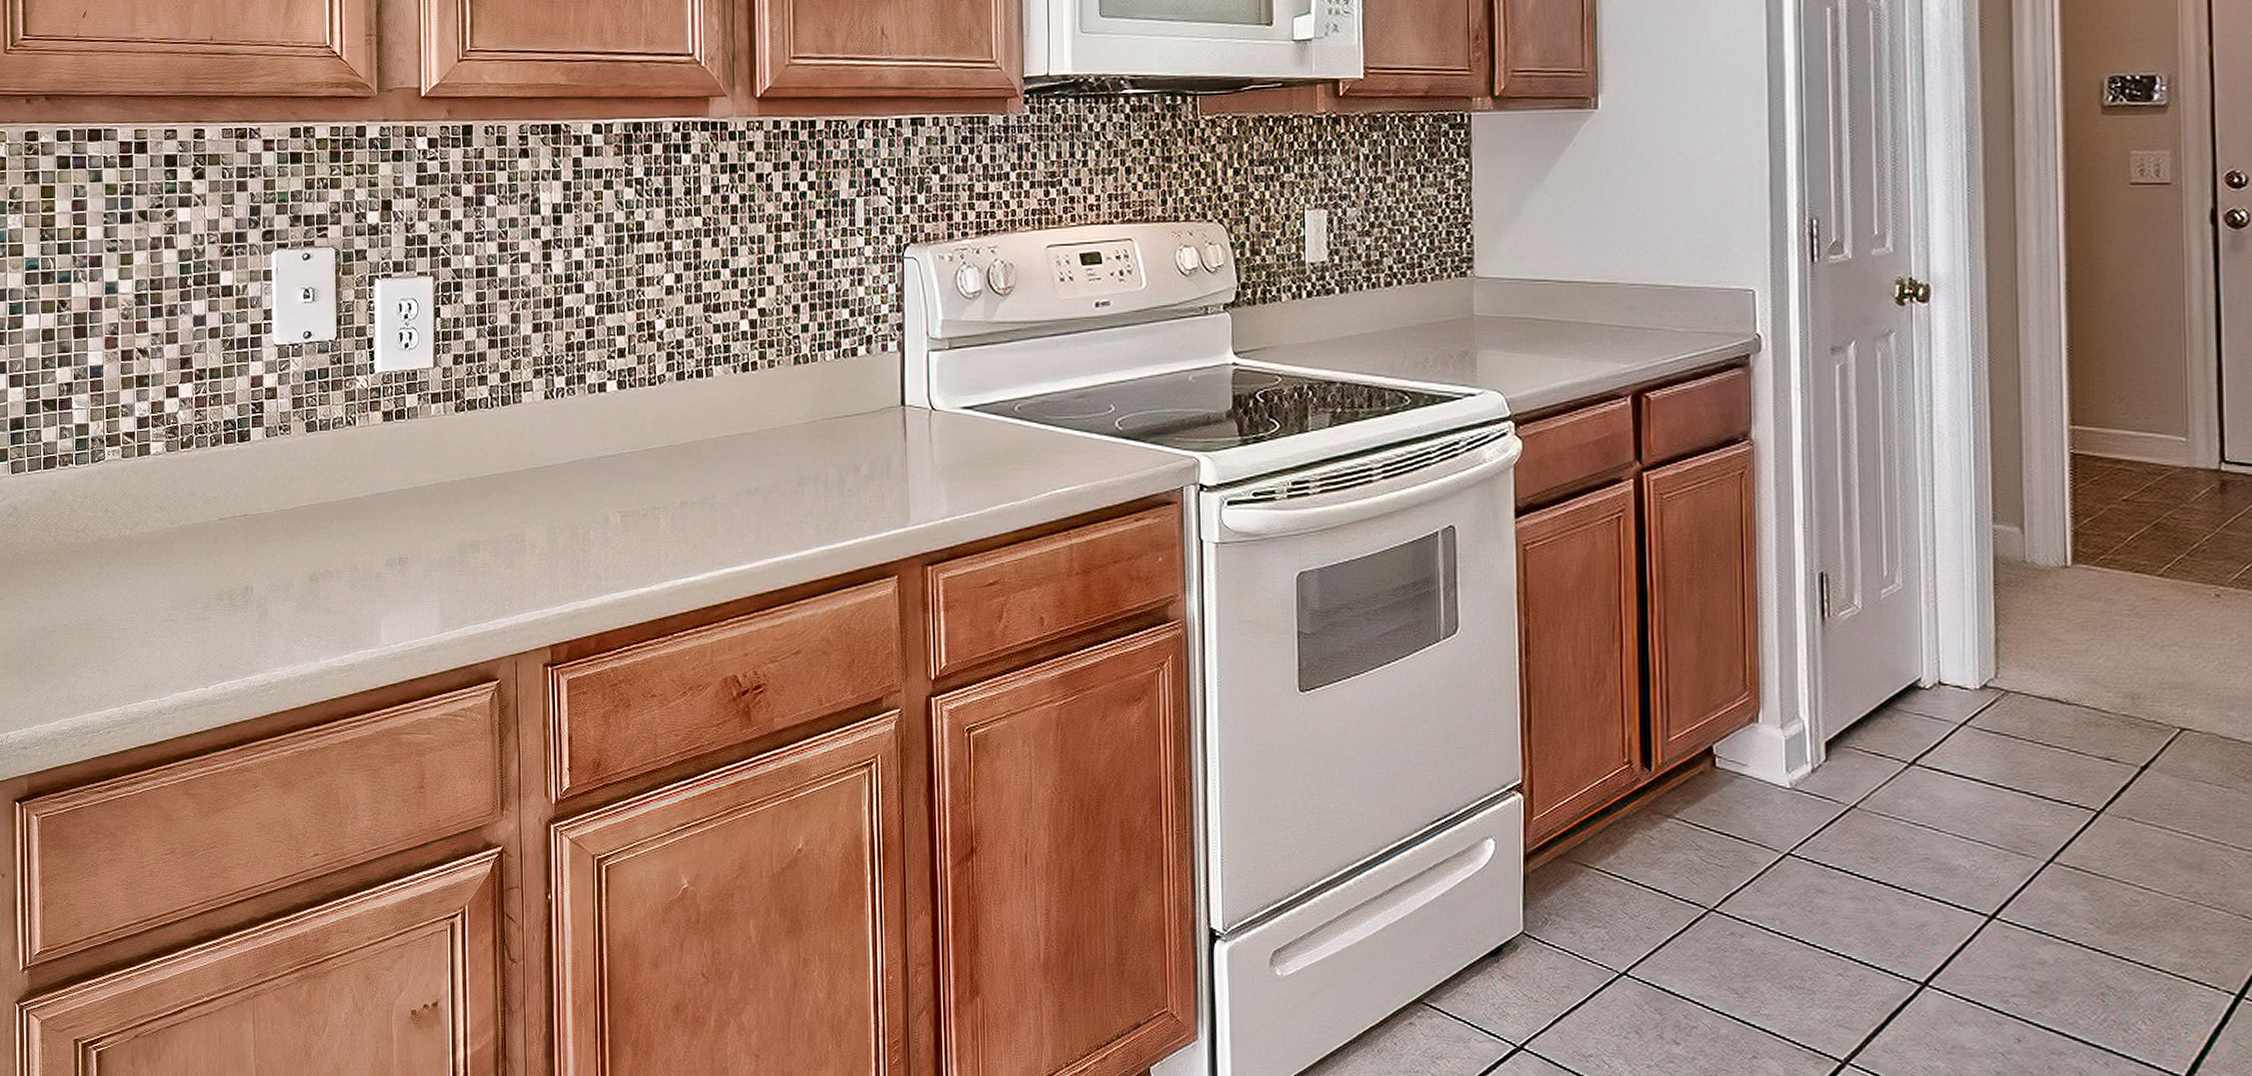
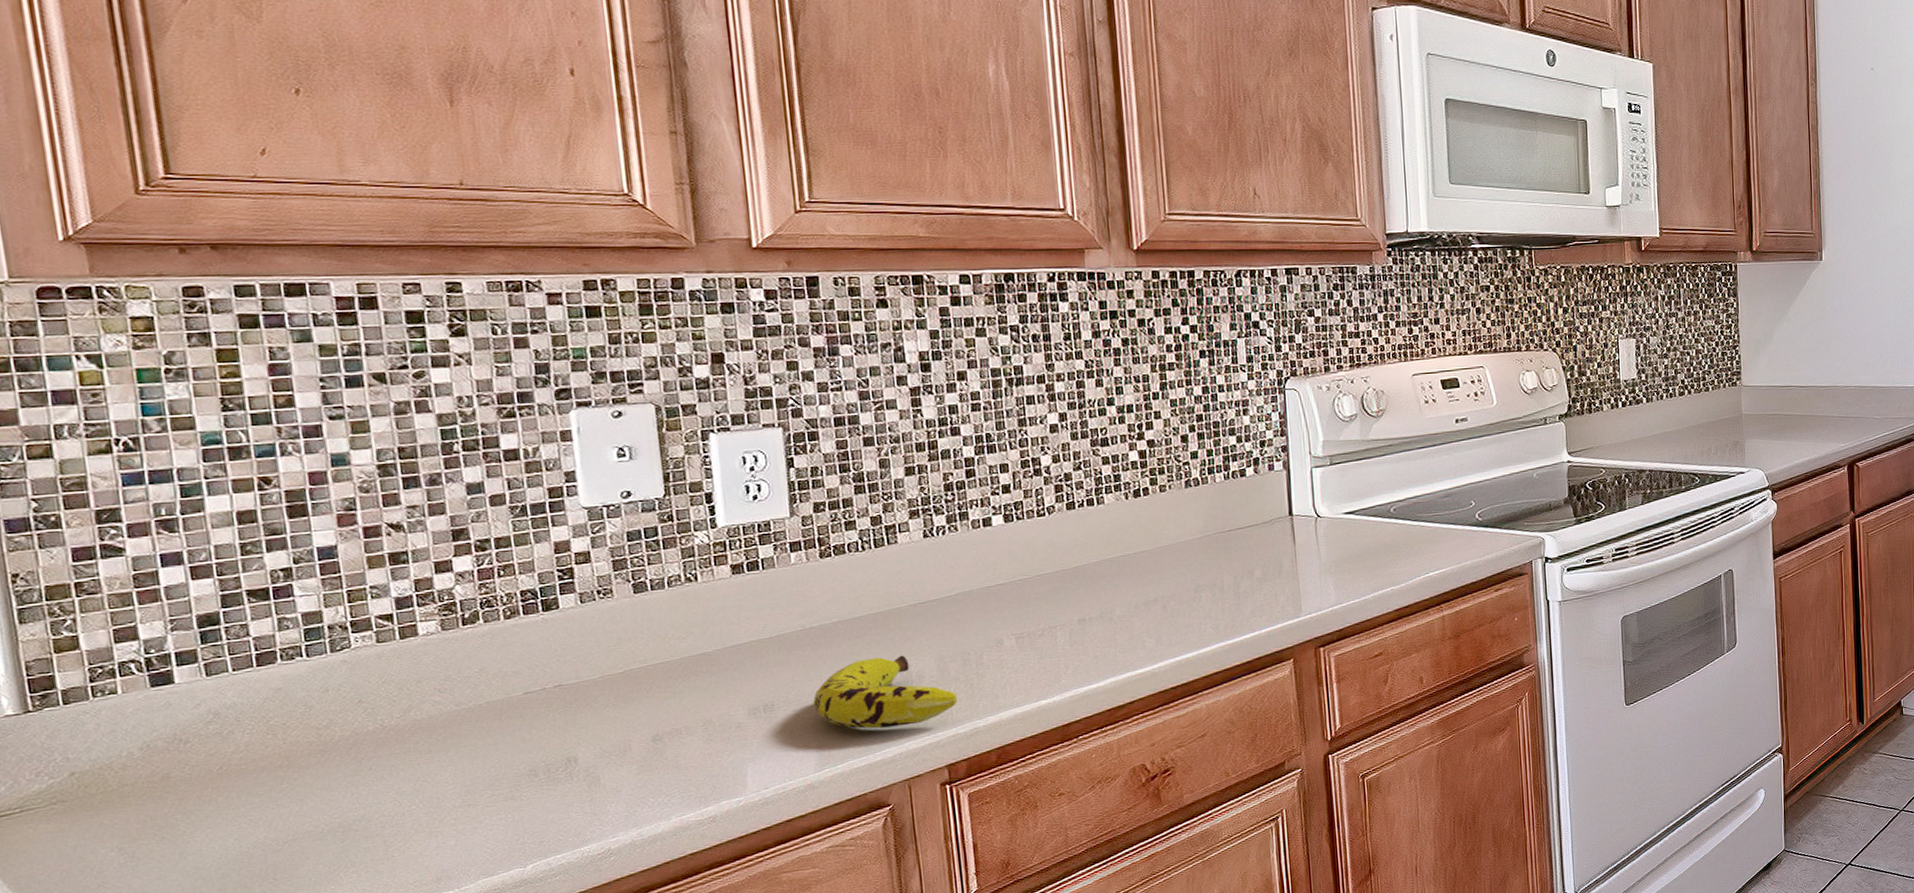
fruit: none [440,520,563,597] -> present [813,655,957,729]

